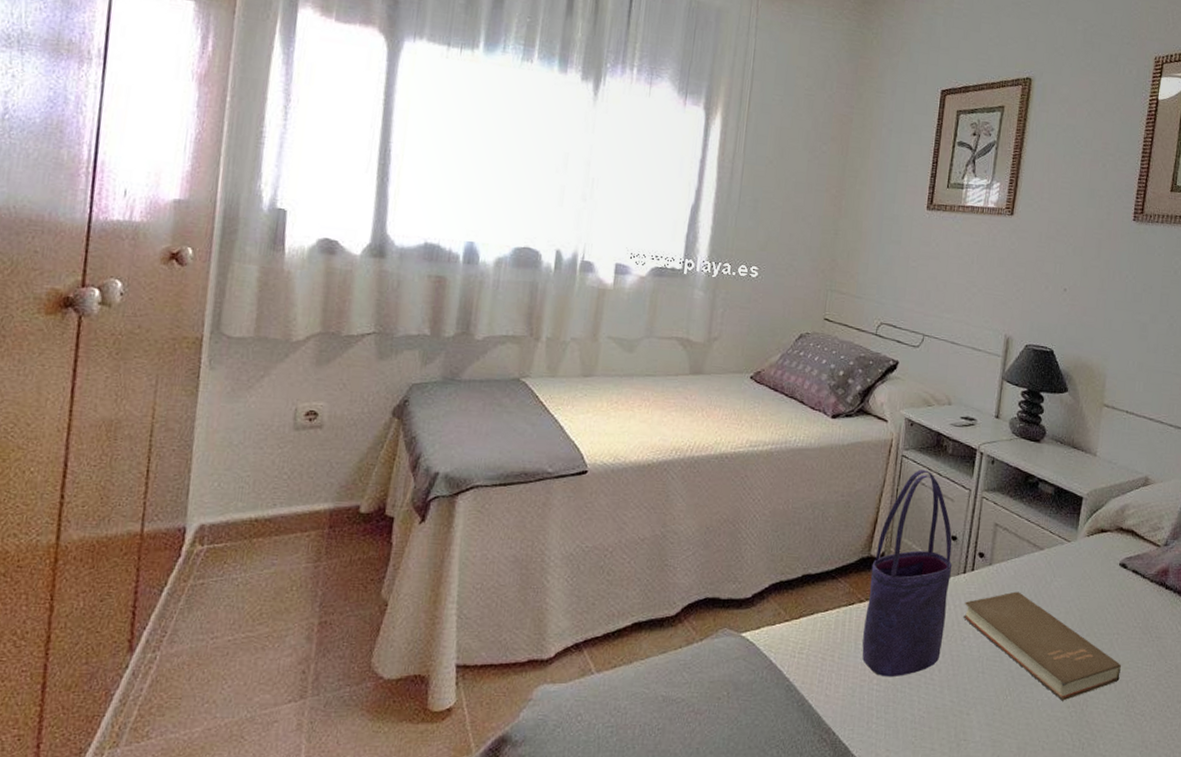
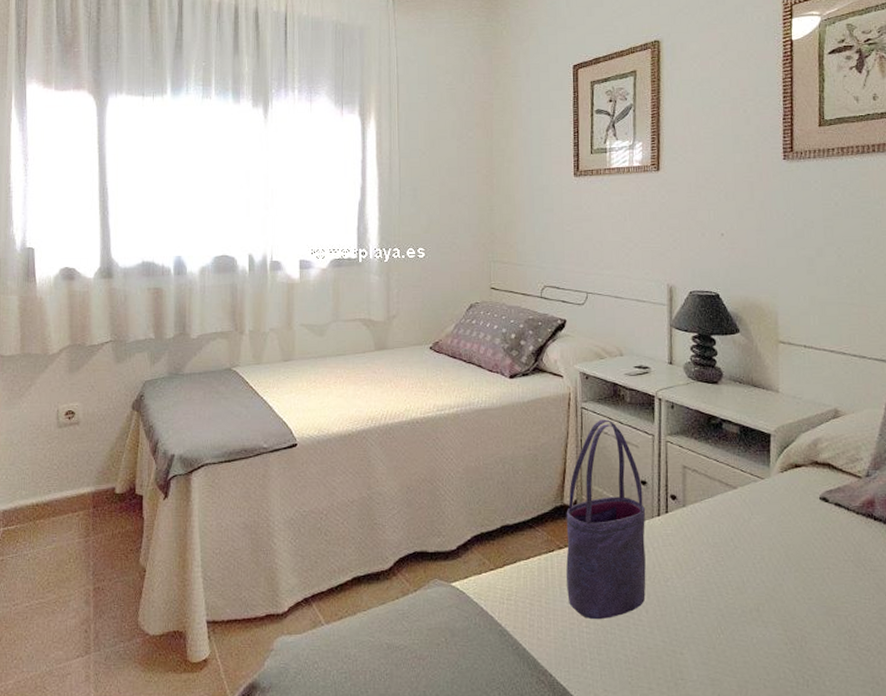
book: present [964,591,1122,701] -> none [663,531,838,638]

